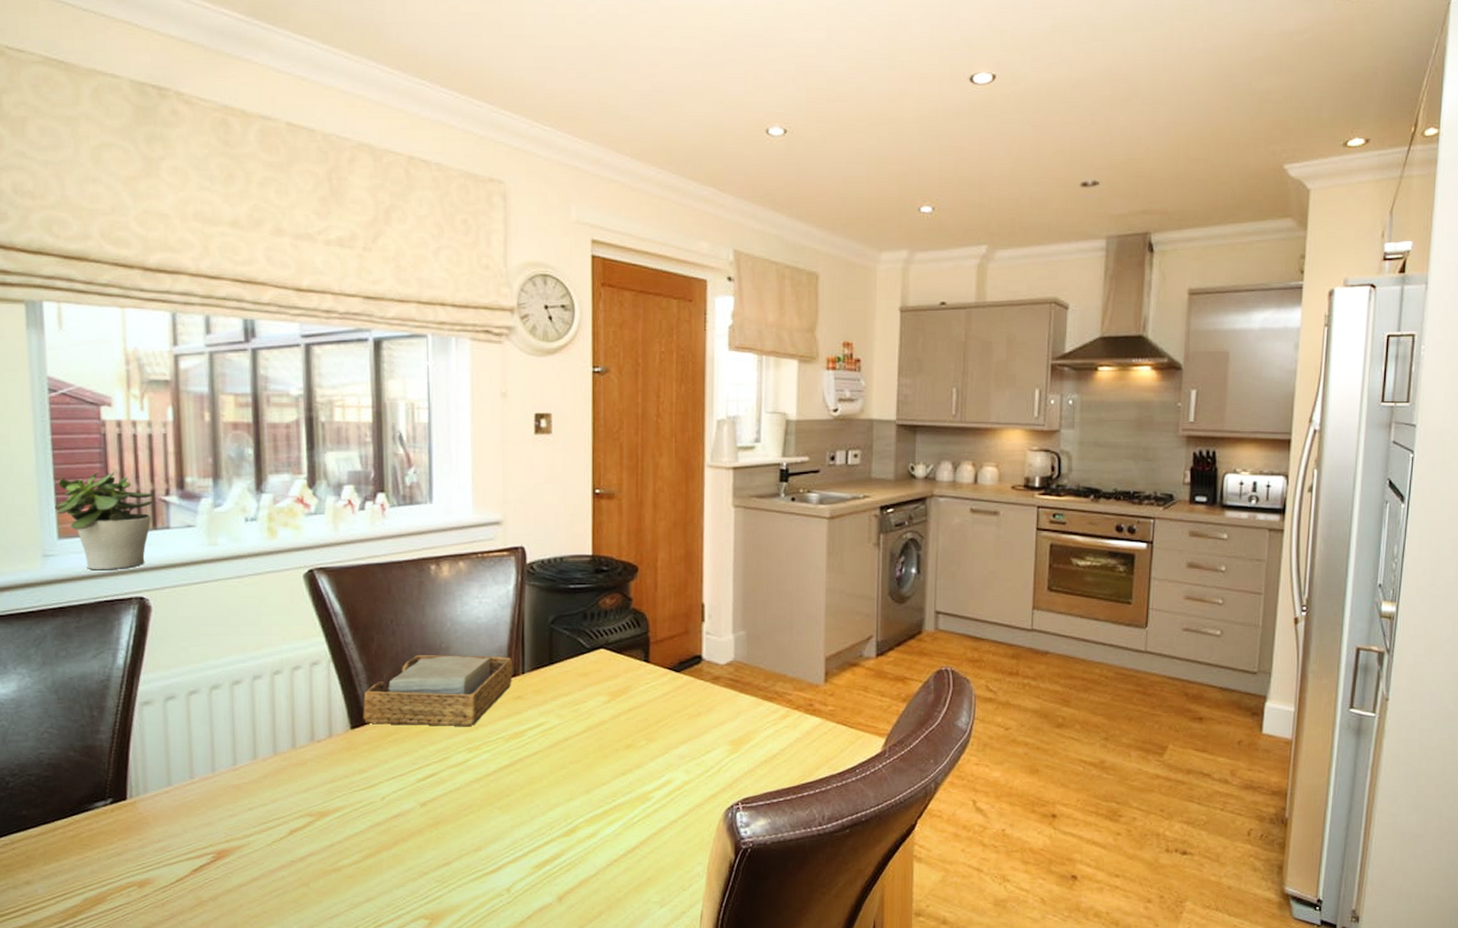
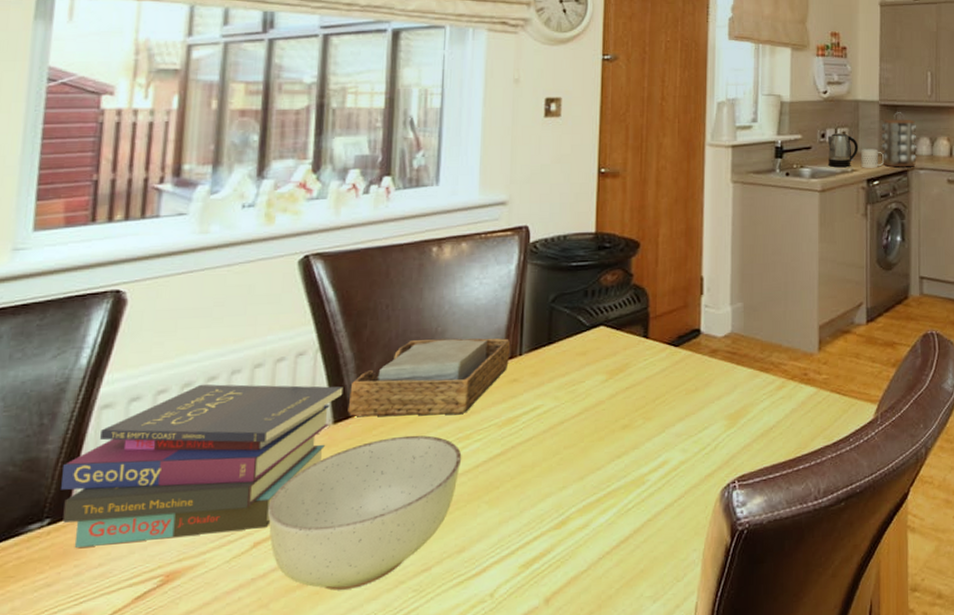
potted plant: present [54,472,155,570] -> none [34,161,148,263]
books: none [116,687,357,824] -> present [61,384,343,548]
bowl: none [299,743,473,876] -> present [267,435,462,590]
kettle: none [837,455,872,493] -> present [827,132,859,168]
mug: none [873,473,901,496] -> present [860,149,885,169]
spice rack: none [897,433,938,496] -> present [881,112,917,168]

